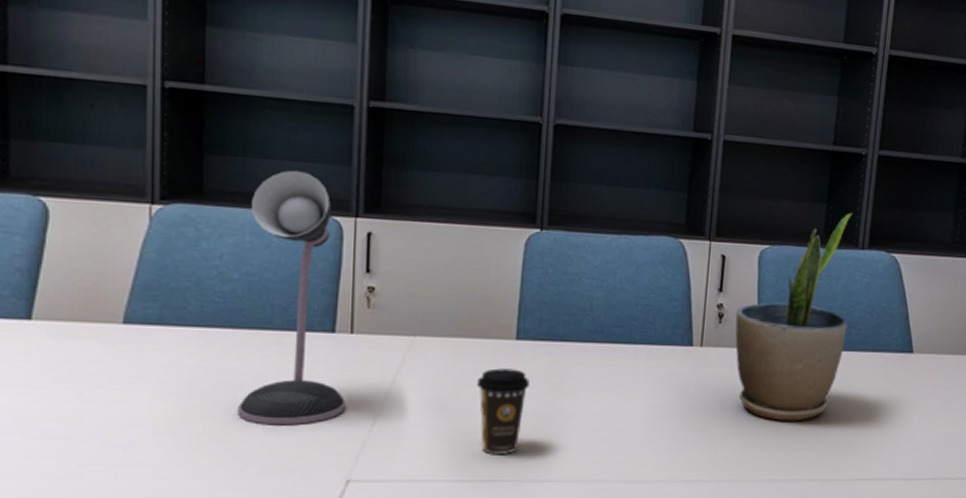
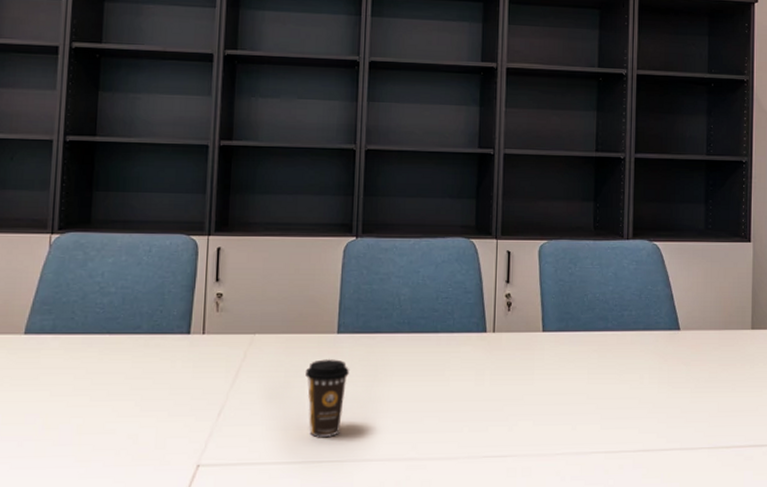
desk lamp: present [238,170,346,426] -> none [110,200,198,418]
potted plant: present [735,212,852,421] -> none [522,208,620,398]

